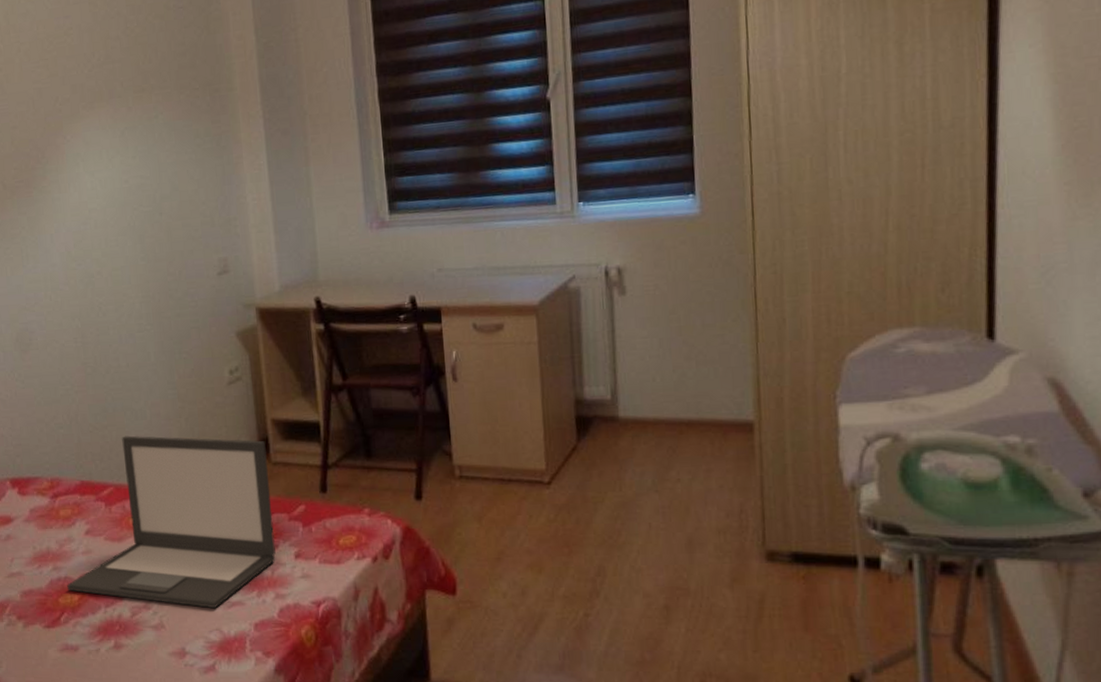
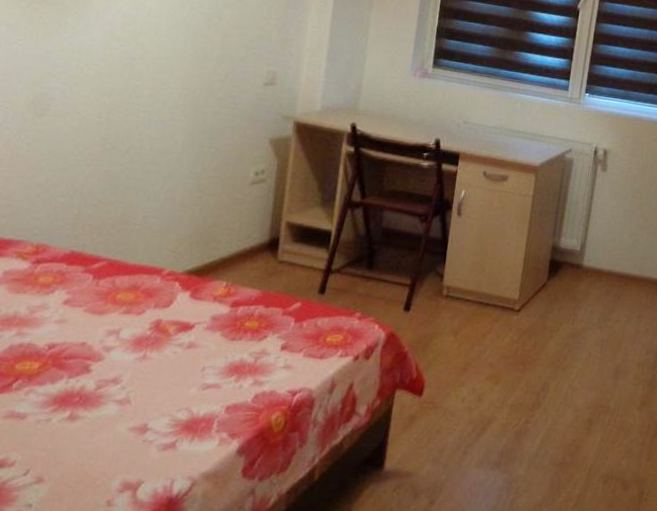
laptop: present [67,435,276,609] -> none [28,214,276,389]

